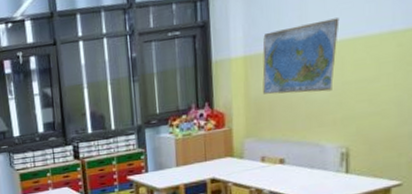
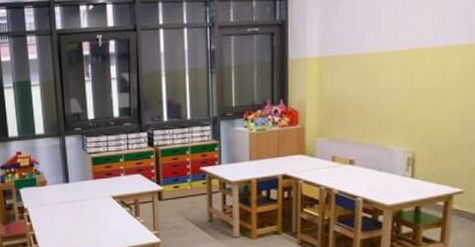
world map: present [262,17,340,95] -> none [336,28,410,97]

